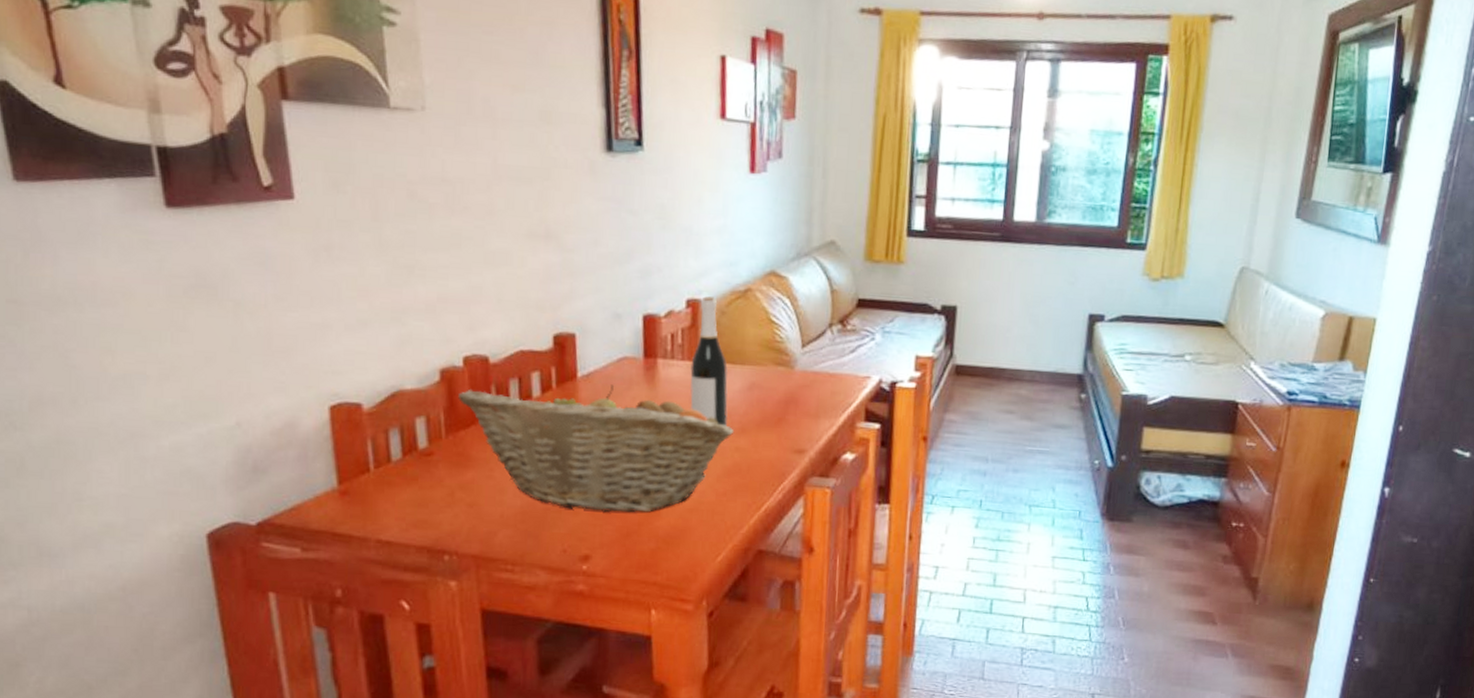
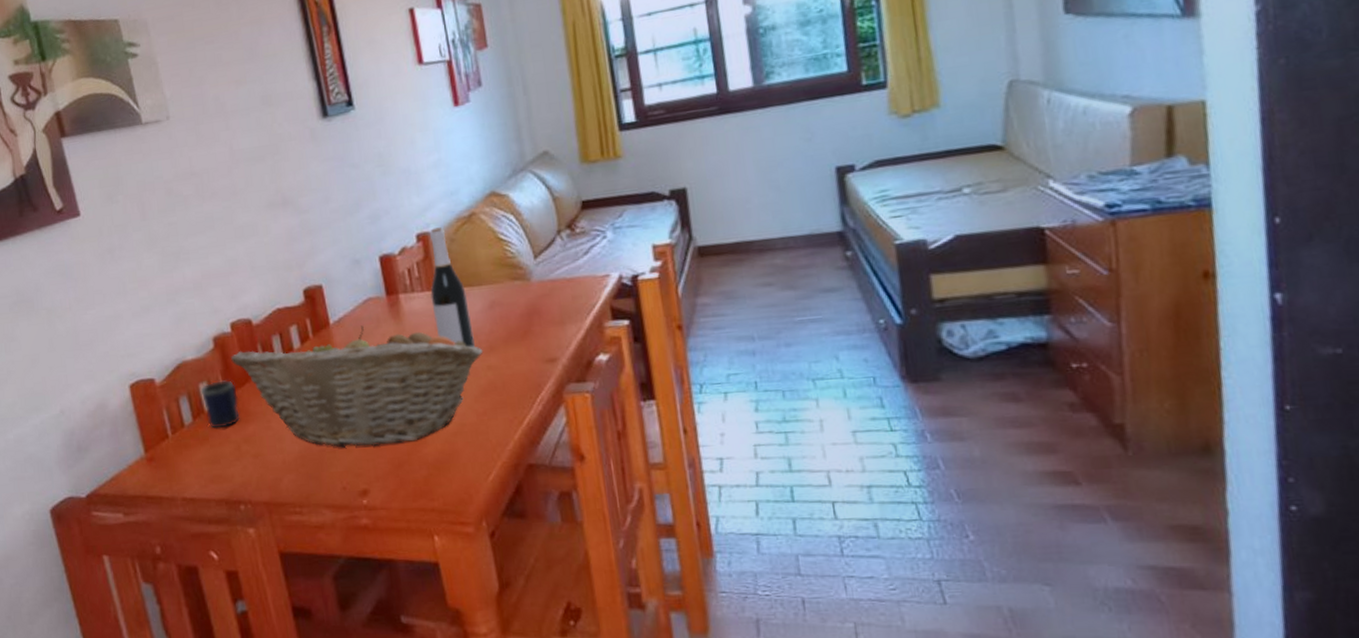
mug: none [416,417,461,470] -> present [200,380,240,429]

